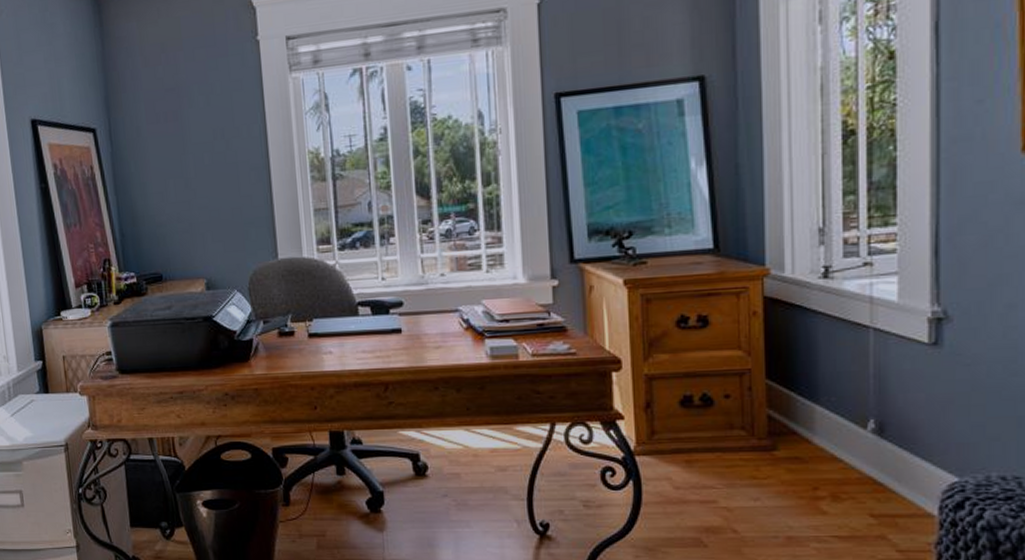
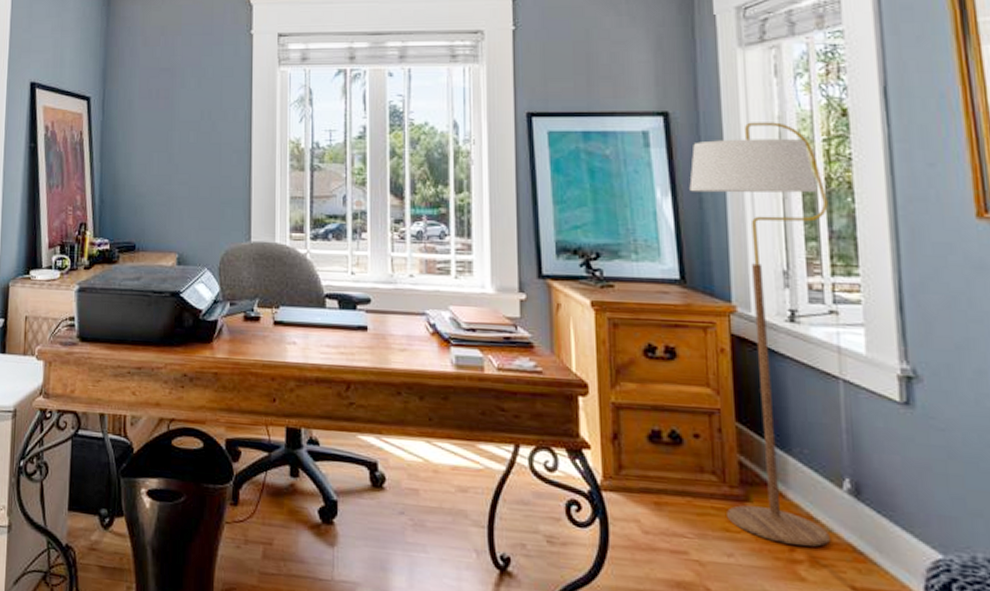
floor lamp: none [725,74,868,484] -> present [689,122,830,547]

